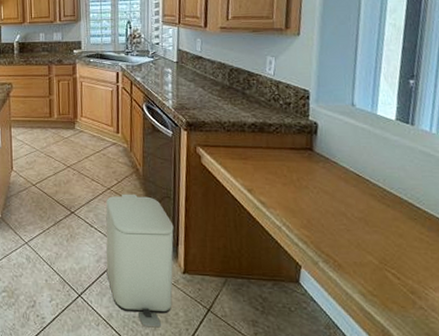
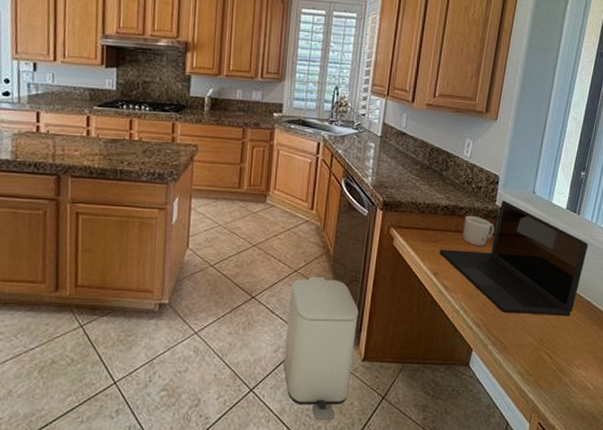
laptop: none [251,114,430,235] -> present [439,200,588,317]
mug: none [274,131,311,162] -> present [462,215,494,246]

